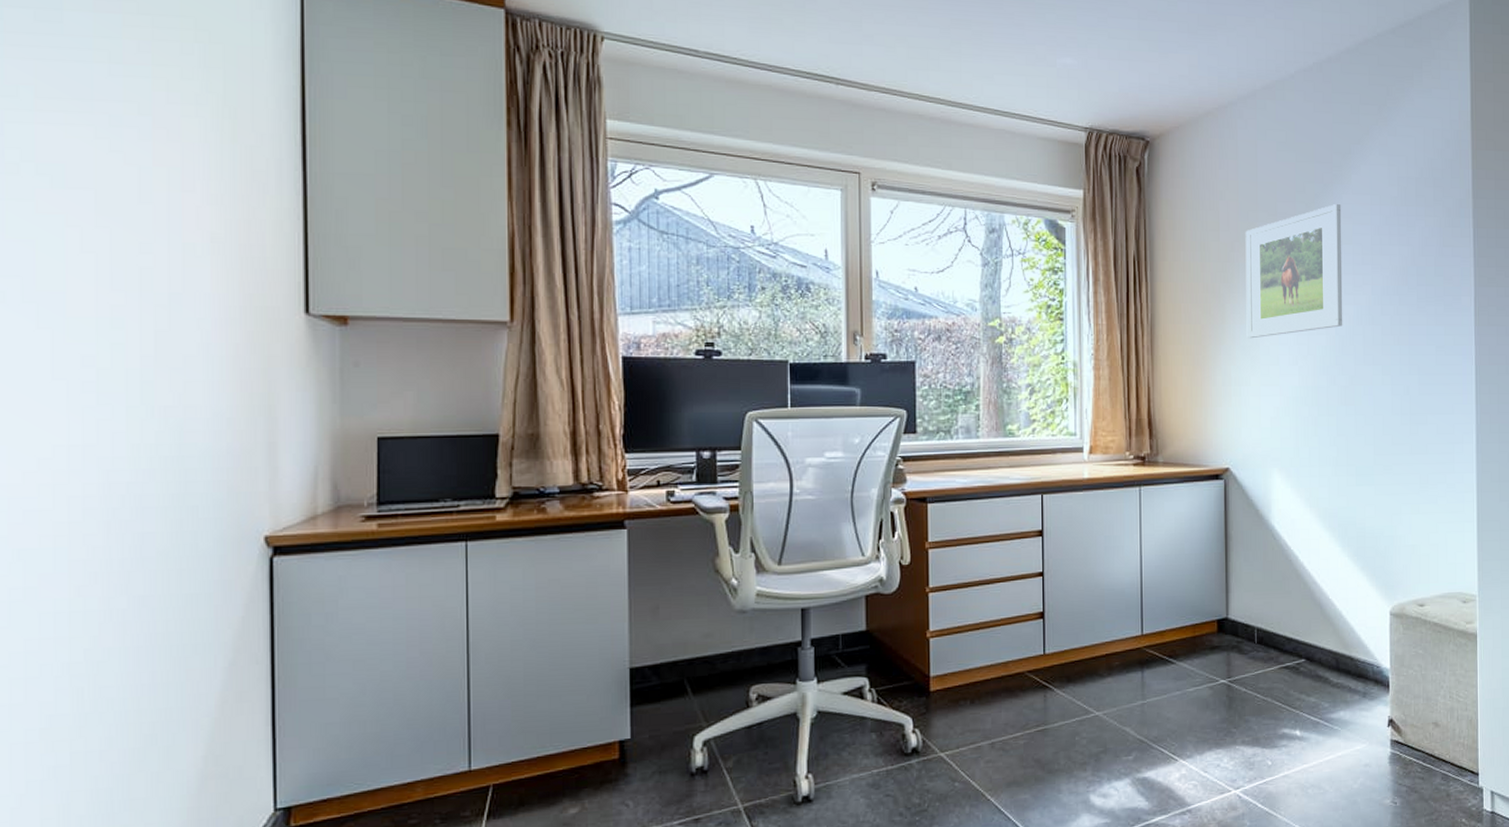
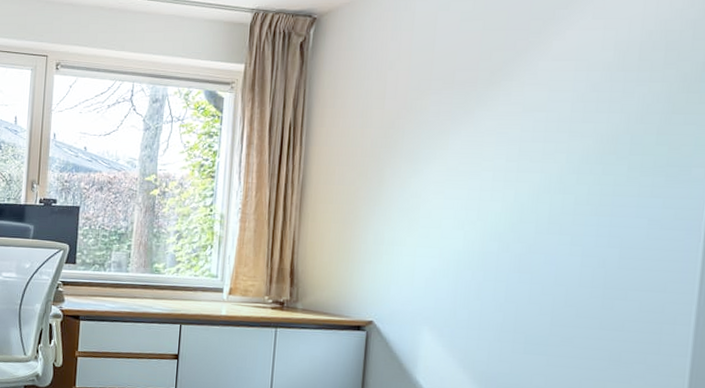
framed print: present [1245,204,1343,339] -> none [406,71,536,202]

